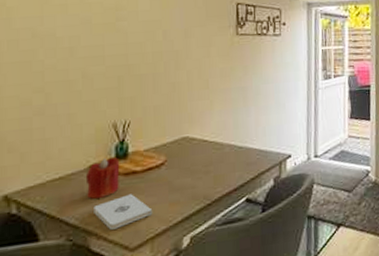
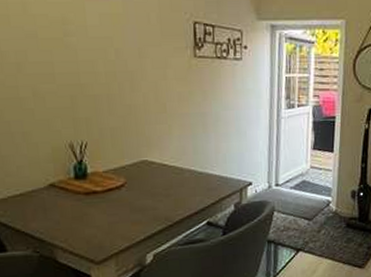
candle: present [85,157,120,199] -> none [46,177,81,216]
notepad: present [94,194,153,230] -> none [57,212,116,244]

